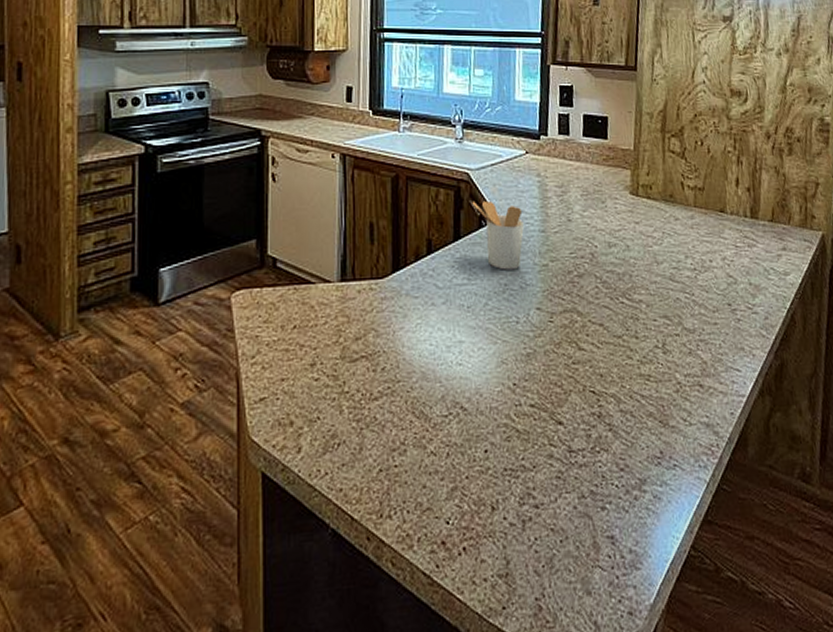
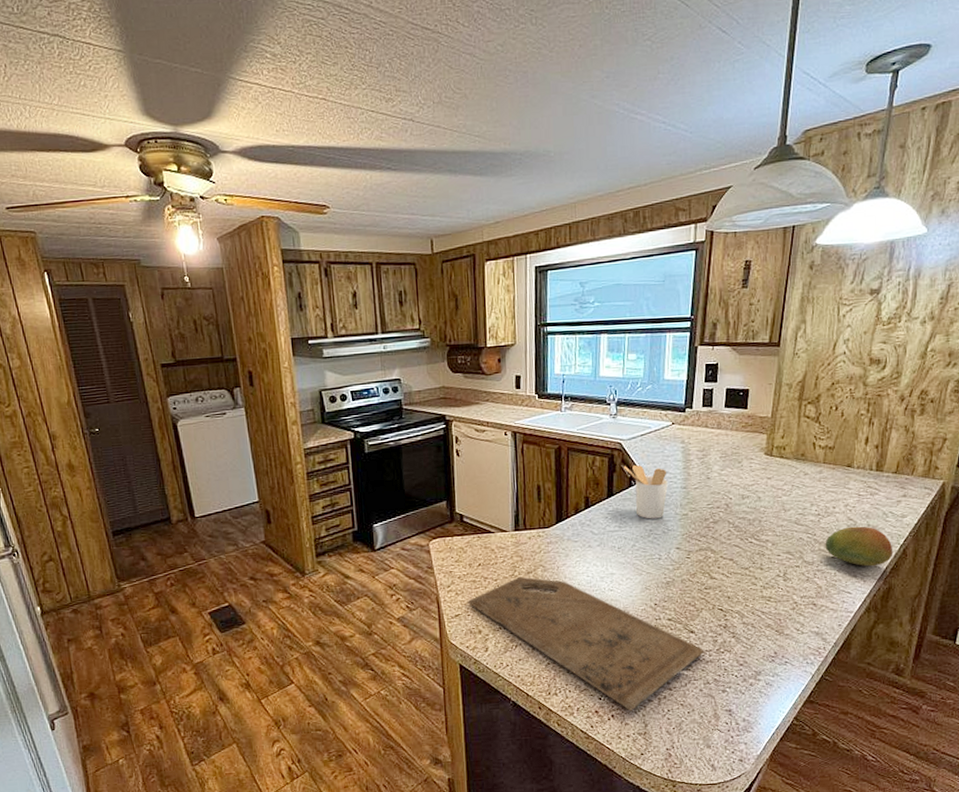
cutting board: none [276,344,577,541] -> present [467,576,705,711]
fruit: none [705,284,781,337] -> present [825,526,893,567]

